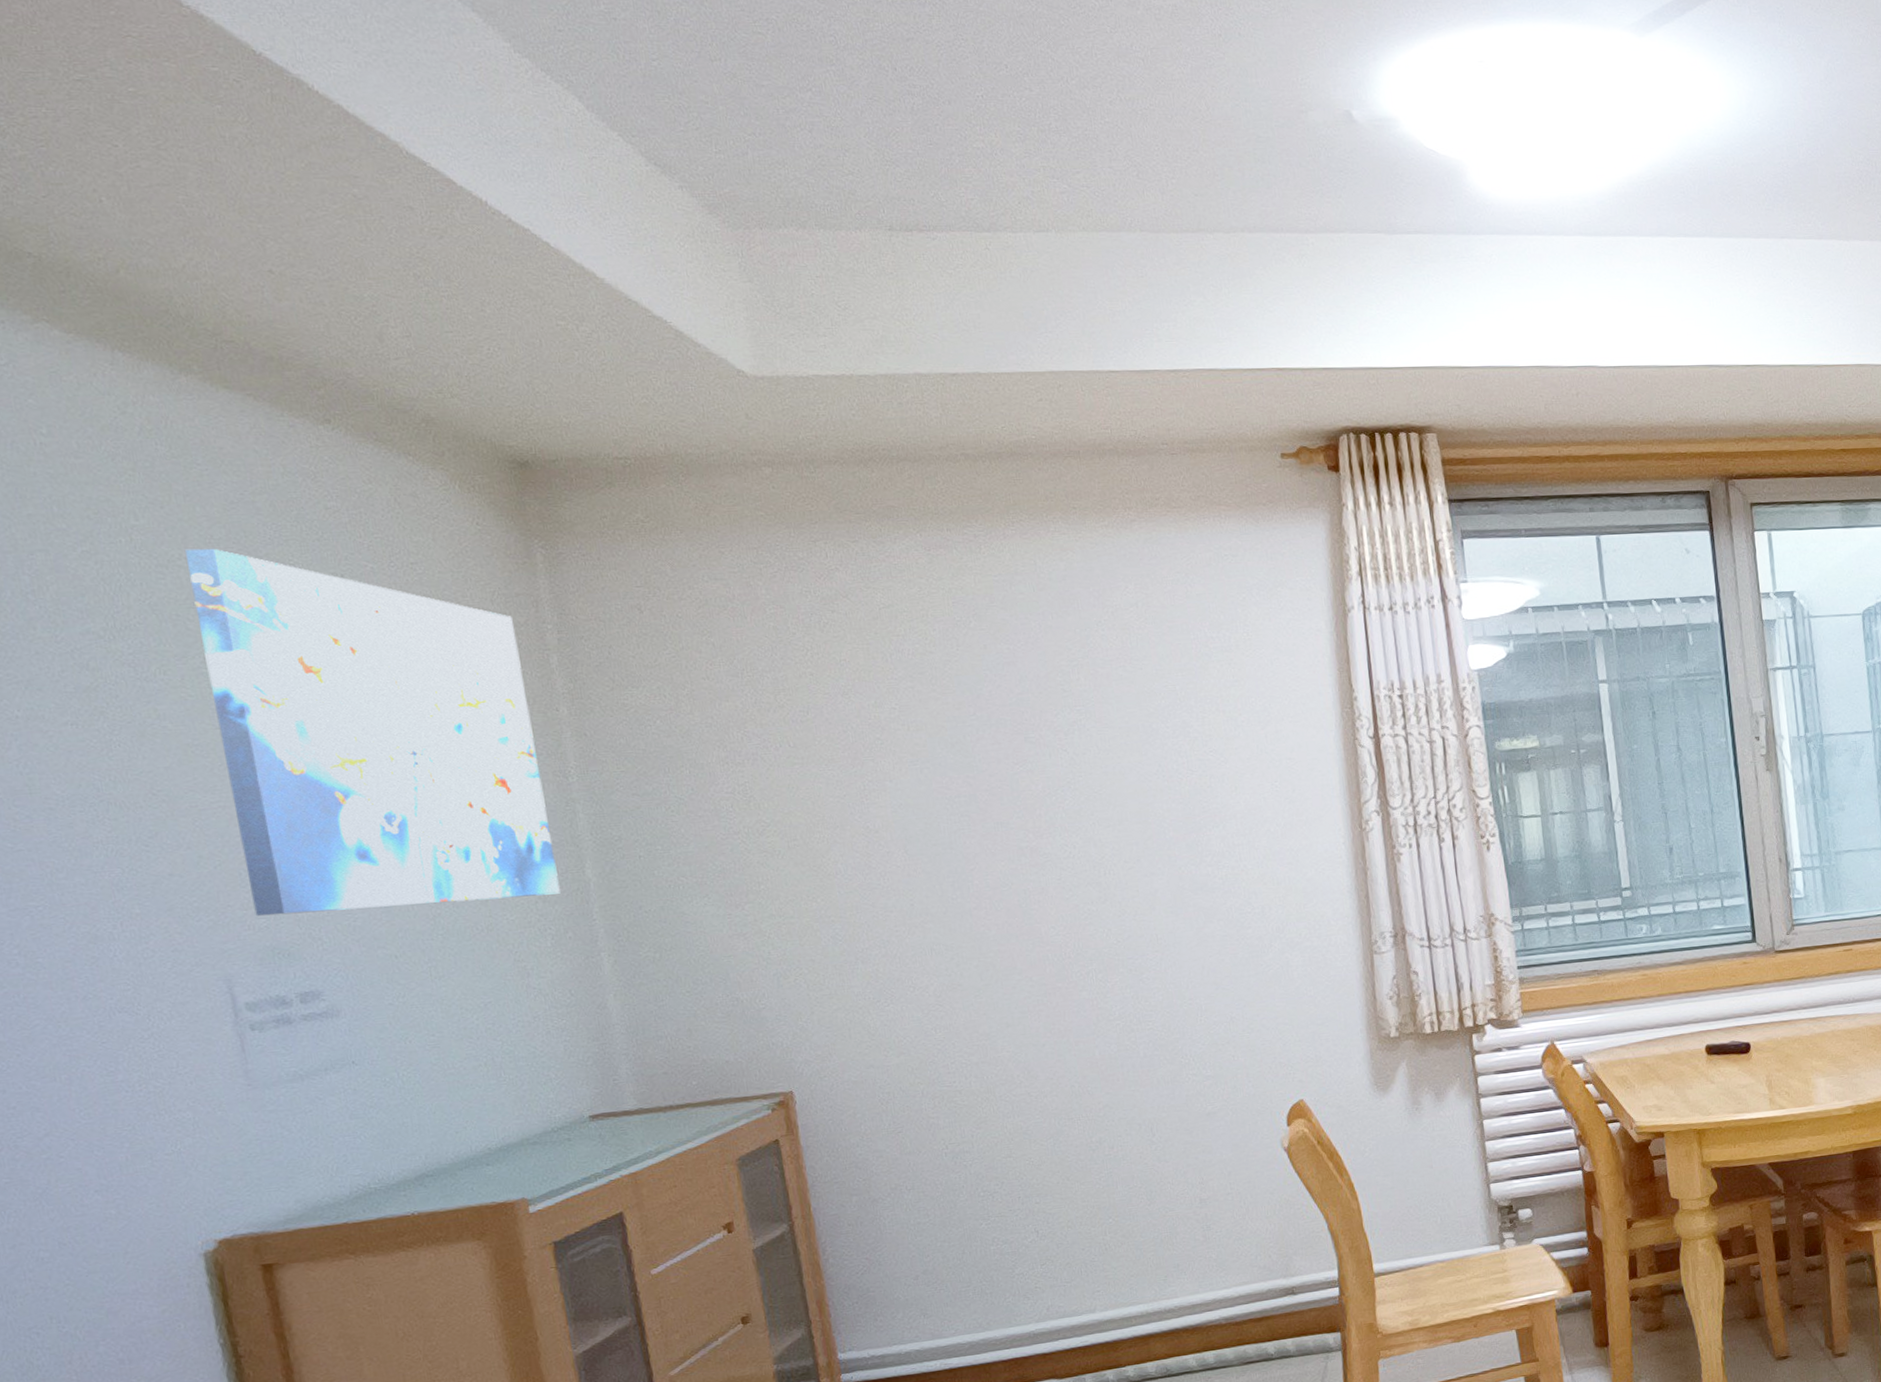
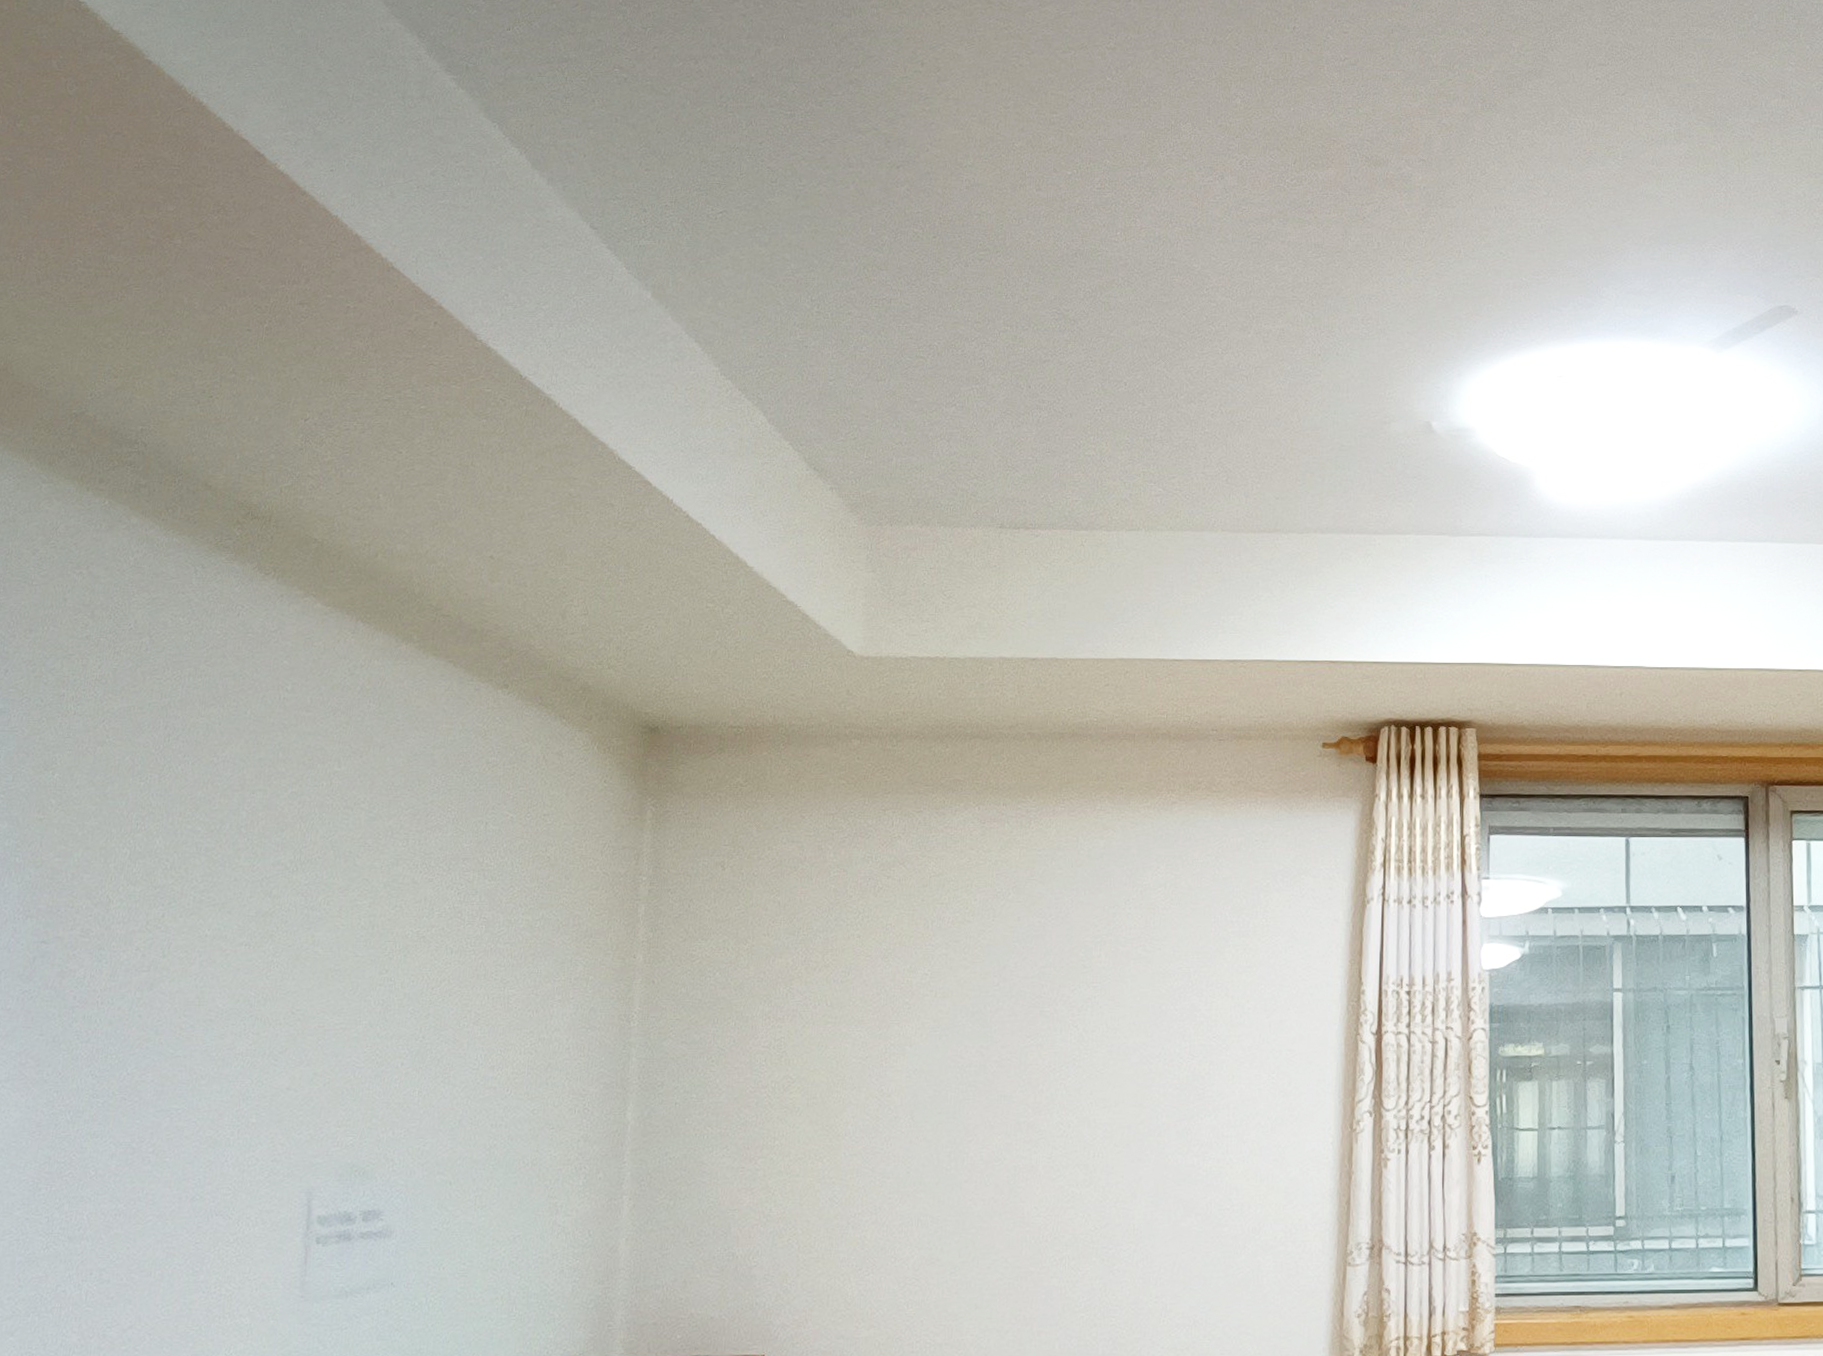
wall art: present [184,548,560,917] -> none [346,794,615,1135]

